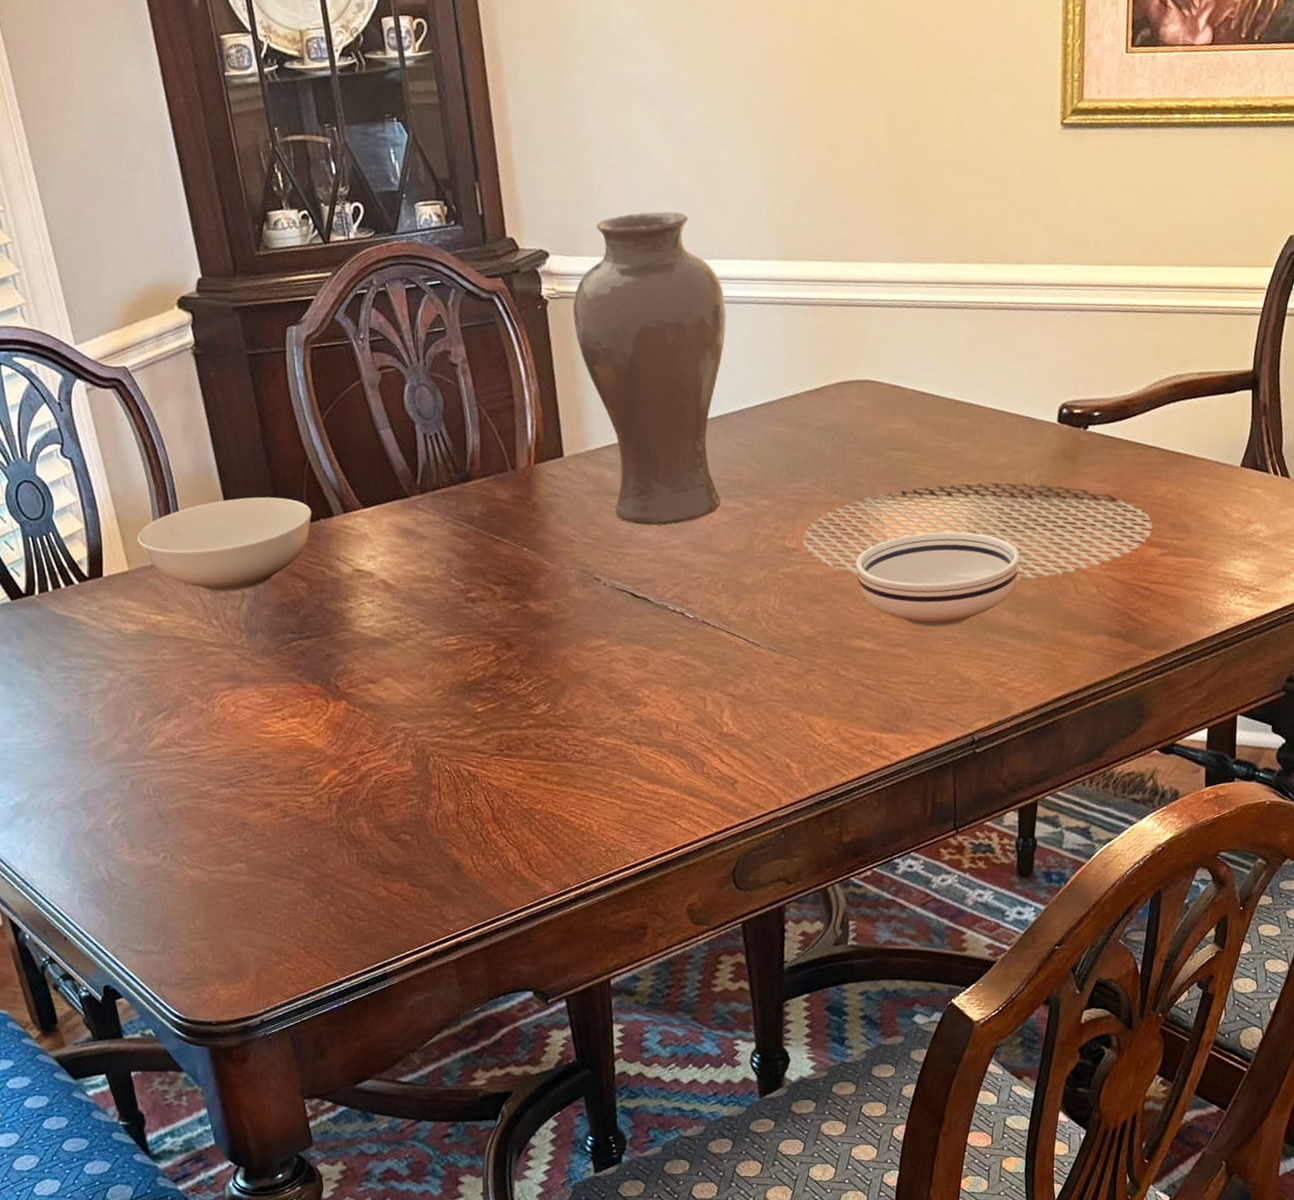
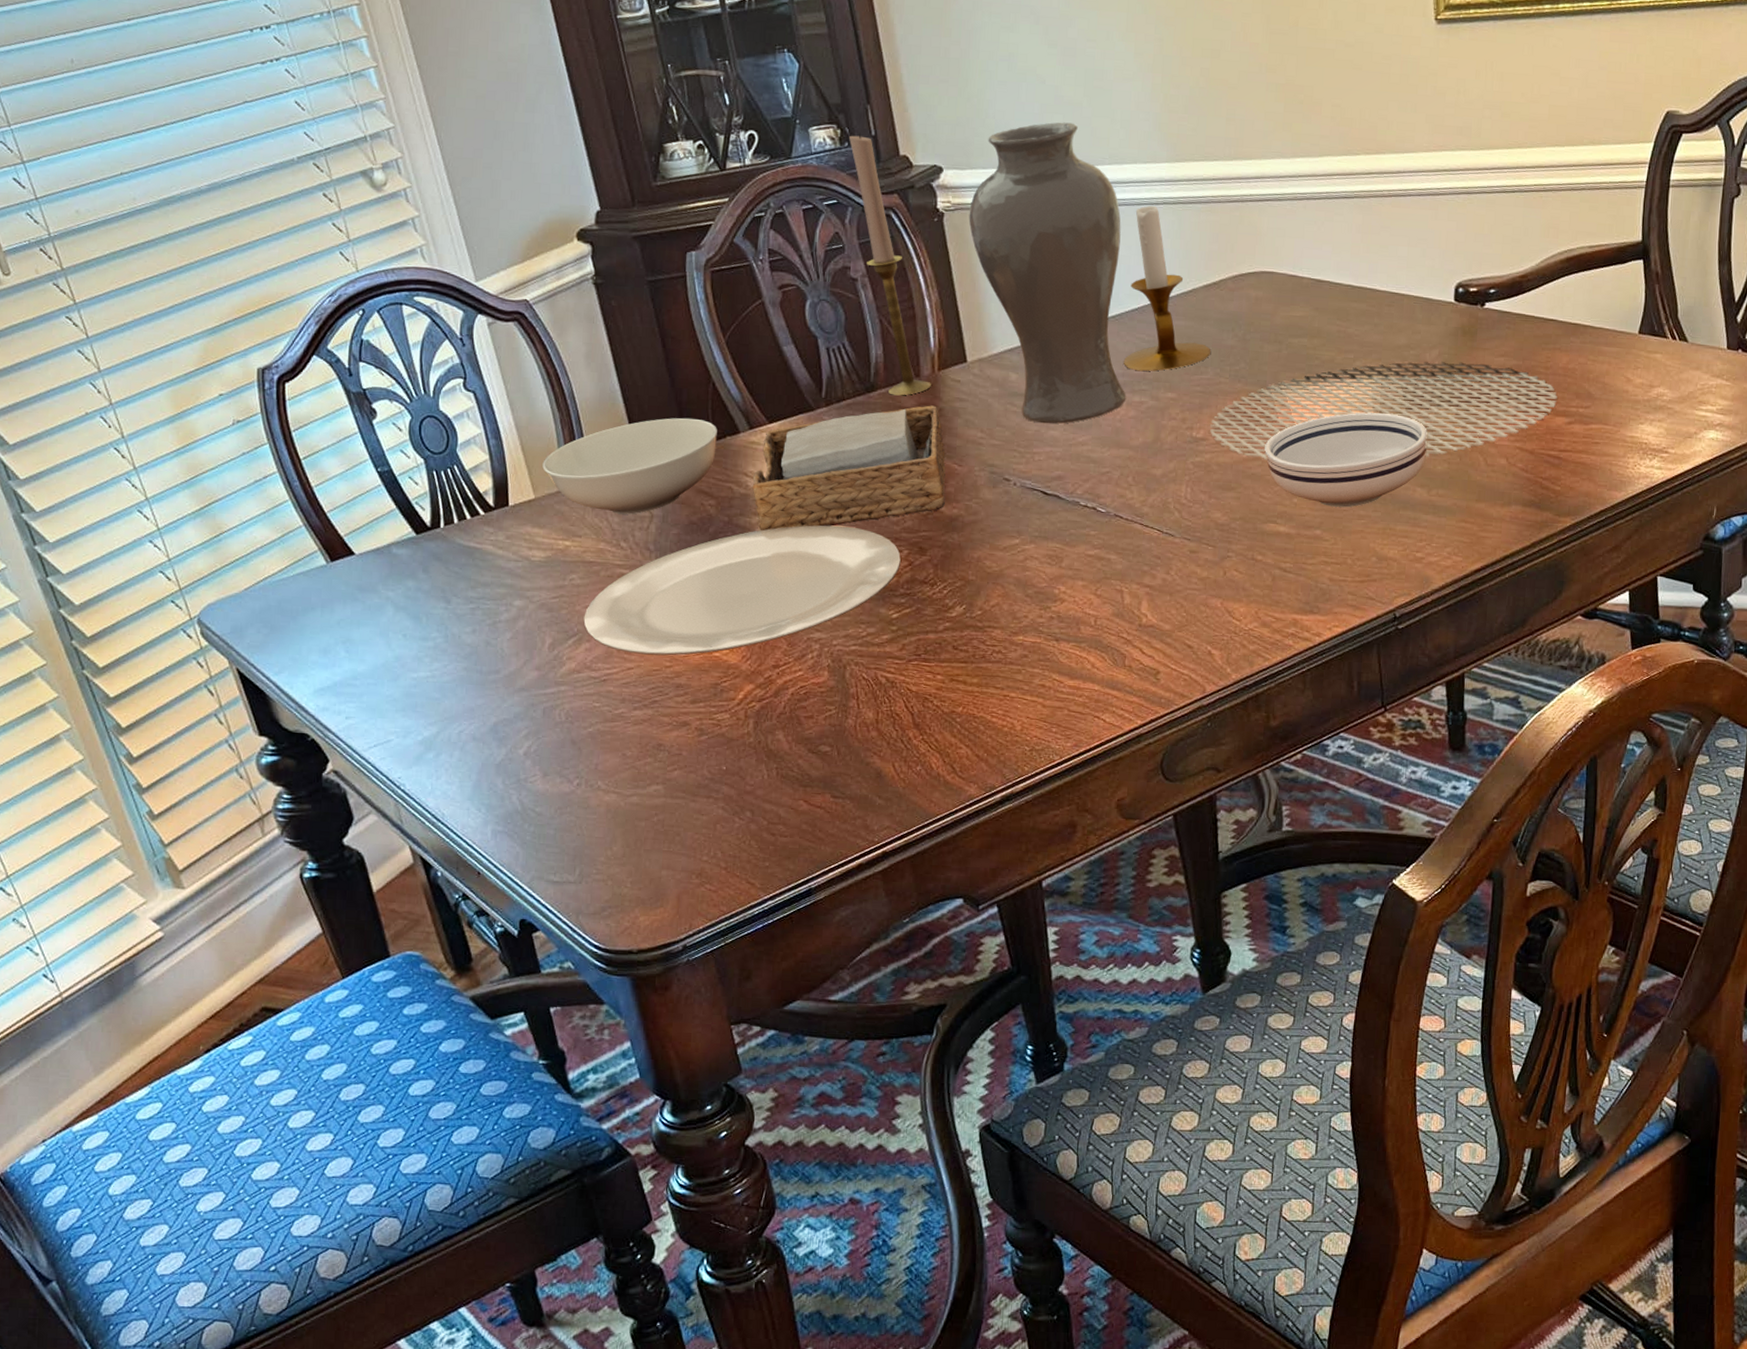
plate: none [173,613,488,737] -> present [583,525,901,656]
napkin holder: none [343,499,537,617] -> present [752,405,946,532]
candlestick: none [455,210,527,488] -> present [848,132,931,396]
candlestick: none [720,305,808,477] -> present [1124,206,1210,372]

